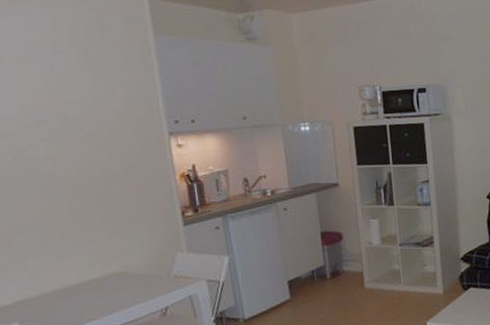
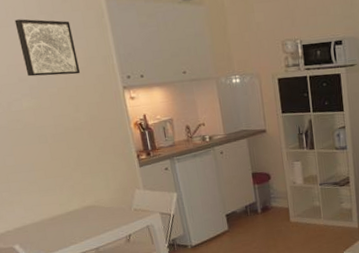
wall art: none [37,53,117,119] -> present [14,19,81,77]

